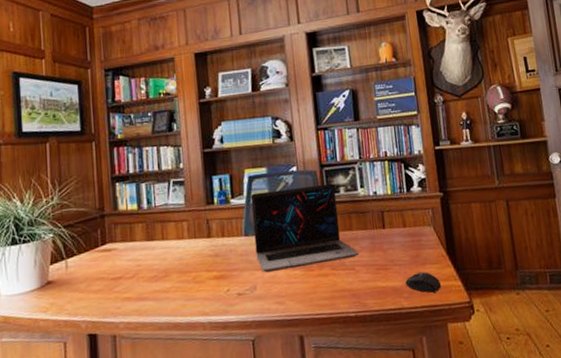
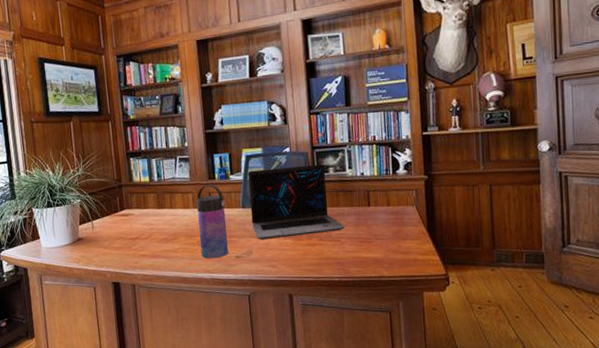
water bottle: none [191,210,229,299] -> present [196,184,228,259]
mouse: present [405,272,442,293] -> none [386,246,420,265]

